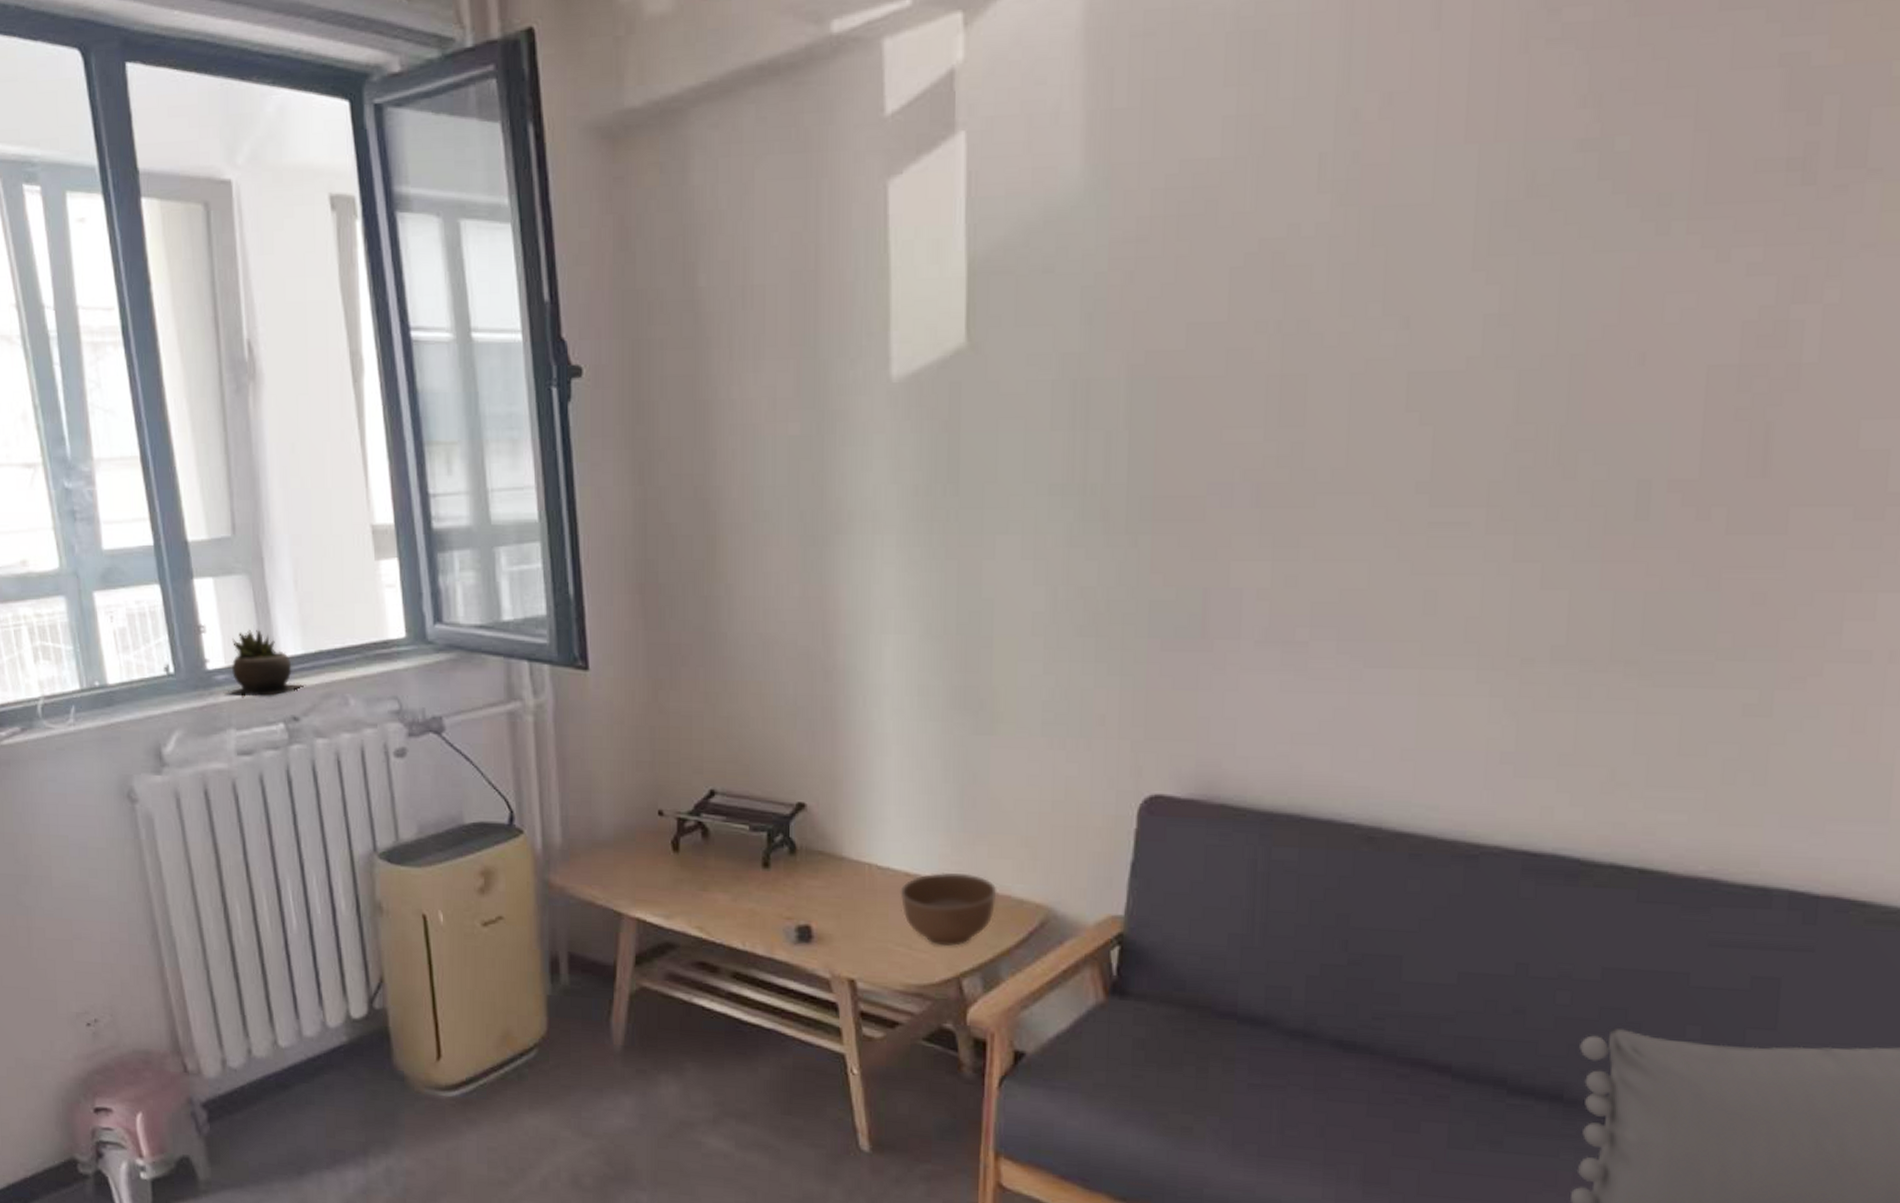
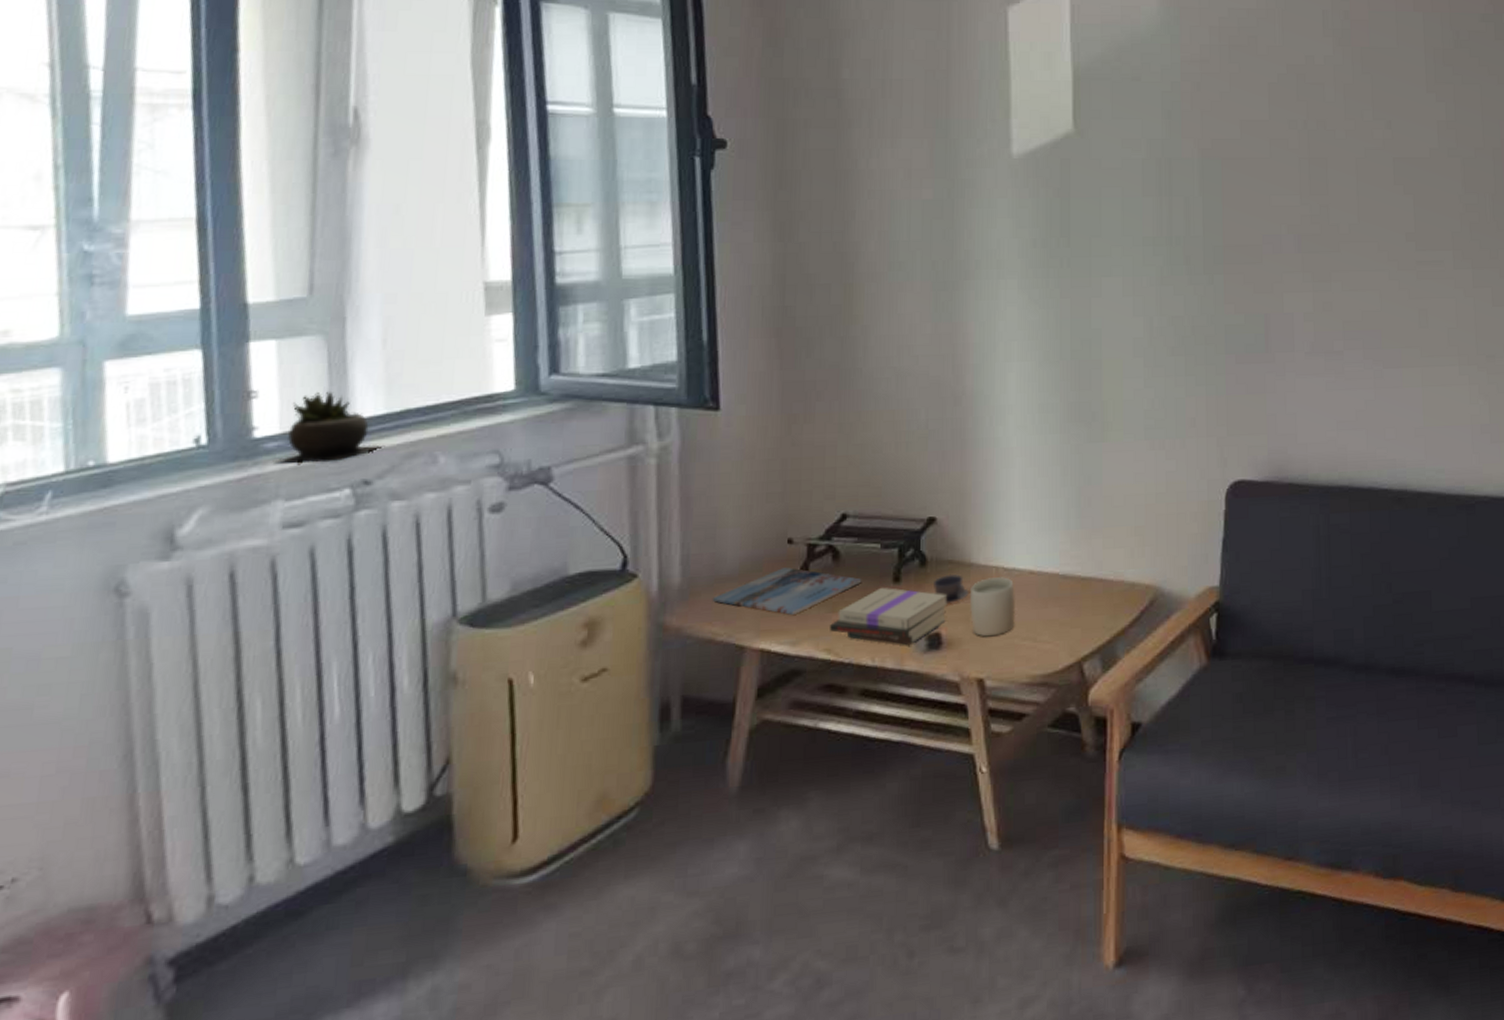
magazine: none [590,839,731,889] -> present [712,567,862,616]
books: none [701,871,818,935] -> present [830,587,948,646]
teacup: none [802,865,840,897] -> present [932,574,969,603]
mug: none [840,874,891,938] -> present [969,576,1016,637]
bowl: present [900,871,997,946] -> none [1025,564,1112,634]

